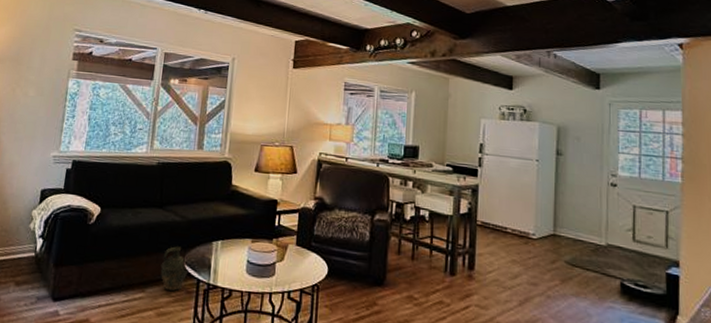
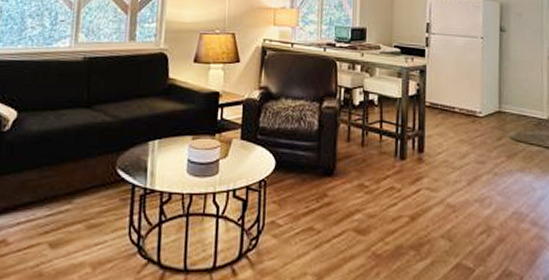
ceramic jug: present [160,246,187,291] -> none [90,150,121,199]

